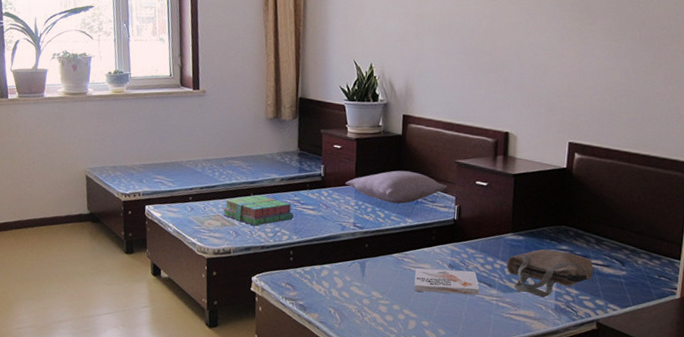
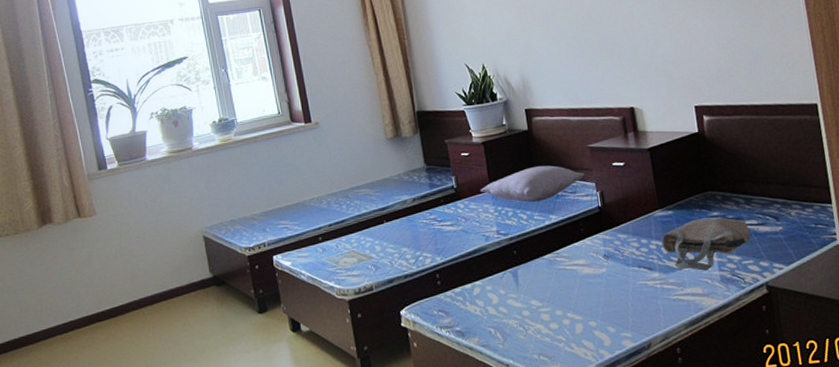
stack of books: present [222,195,294,226] -> none [356,220,433,255]
book: present [414,268,480,295] -> none [571,257,642,291]

